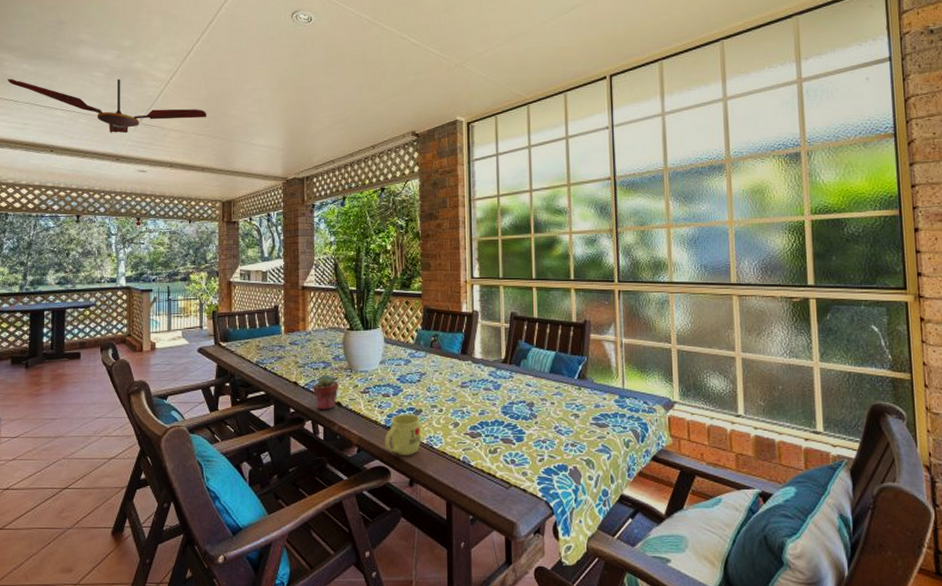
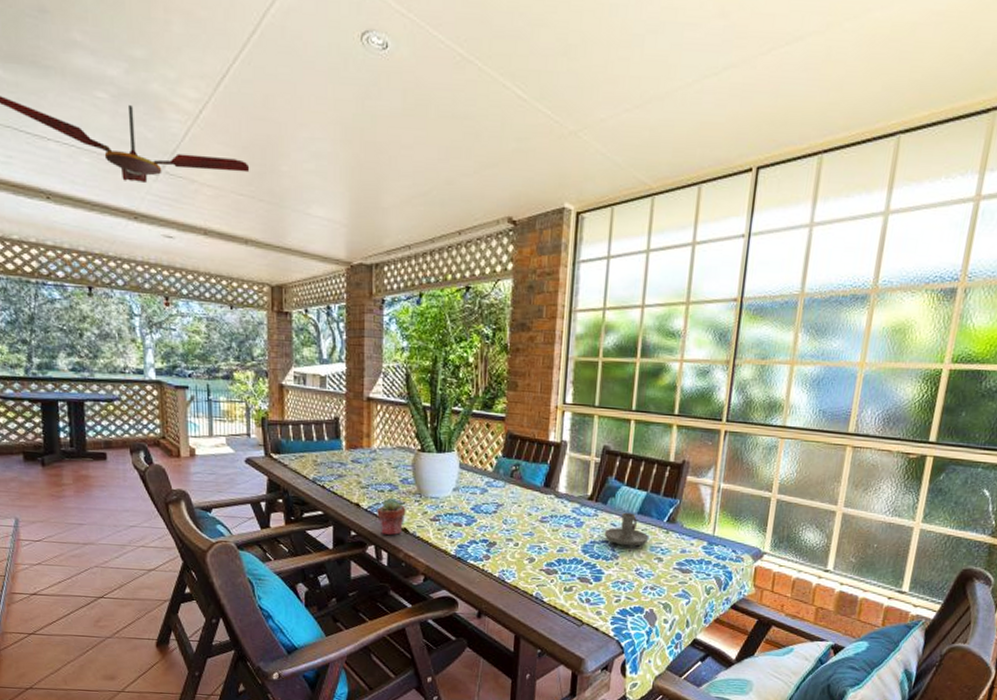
mug: present [384,414,421,456] -> none [453,545,494,589]
candle holder: none [520,372,563,405] -> present [604,512,649,547]

